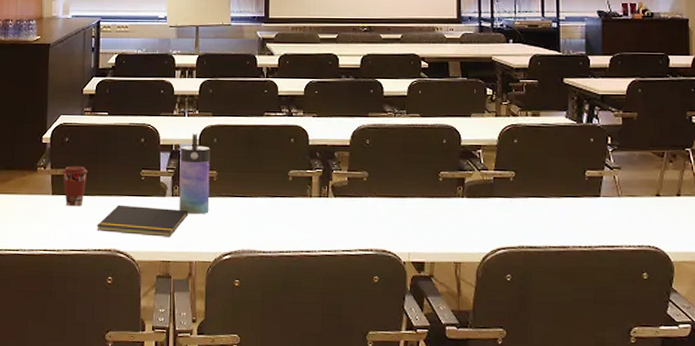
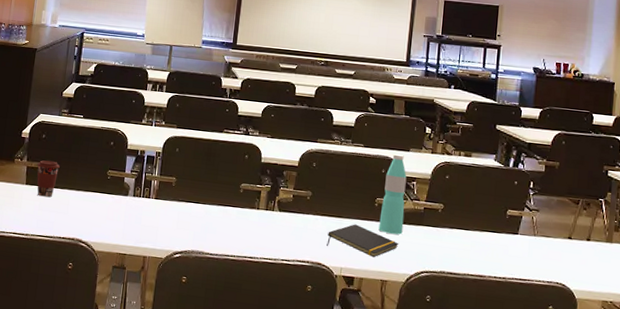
notepad: present [97,204,189,237] -> none [63,199,147,233]
water bottle: present [179,133,210,215] -> none [138,141,172,215]
notepad: none [390,203,470,238] -> present [327,224,399,258]
water bottle: none [446,122,473,210] -> present [378,154,407,235]

